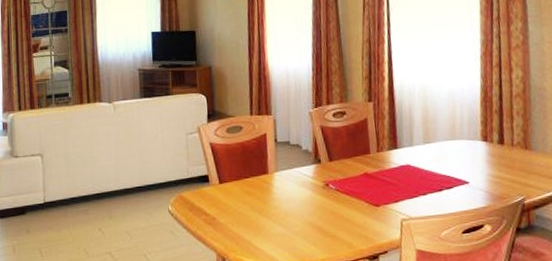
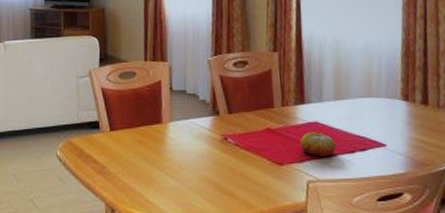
fruit: none [394,174,426,196] -> present [300,132,336,157]

